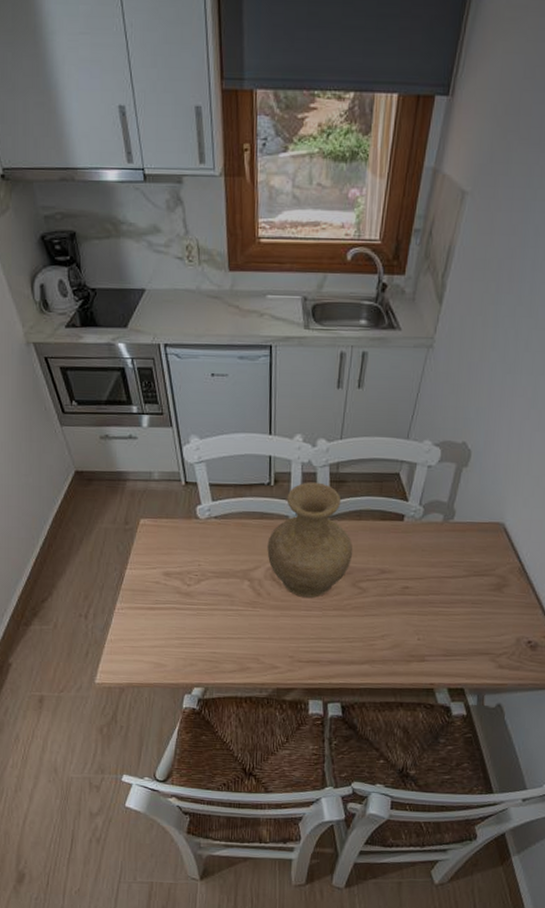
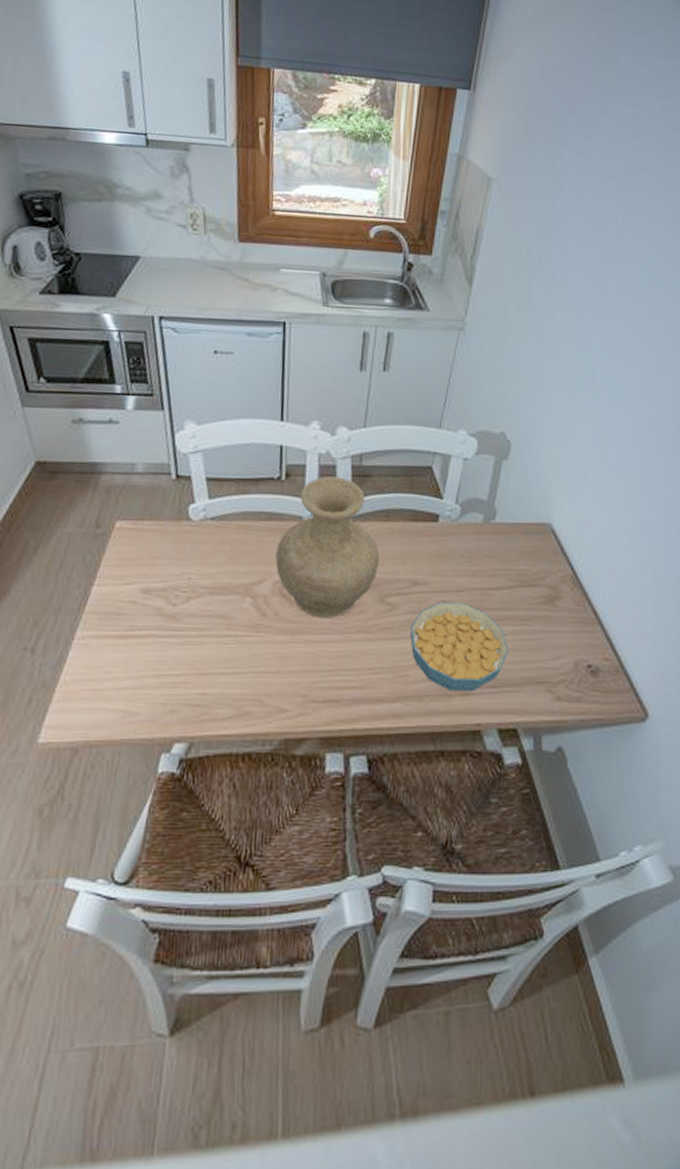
cereal bowl: none [377,587,460,659] -> present [410,602,509,692]

